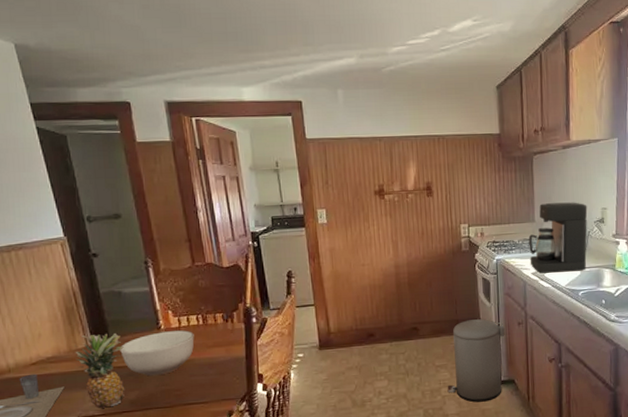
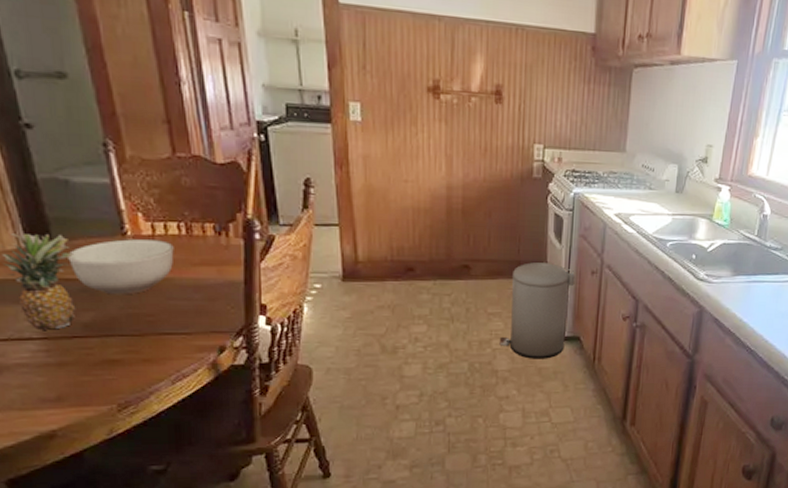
coffee maker: present [528,202,588,273] -> none [614,130,690,218]

